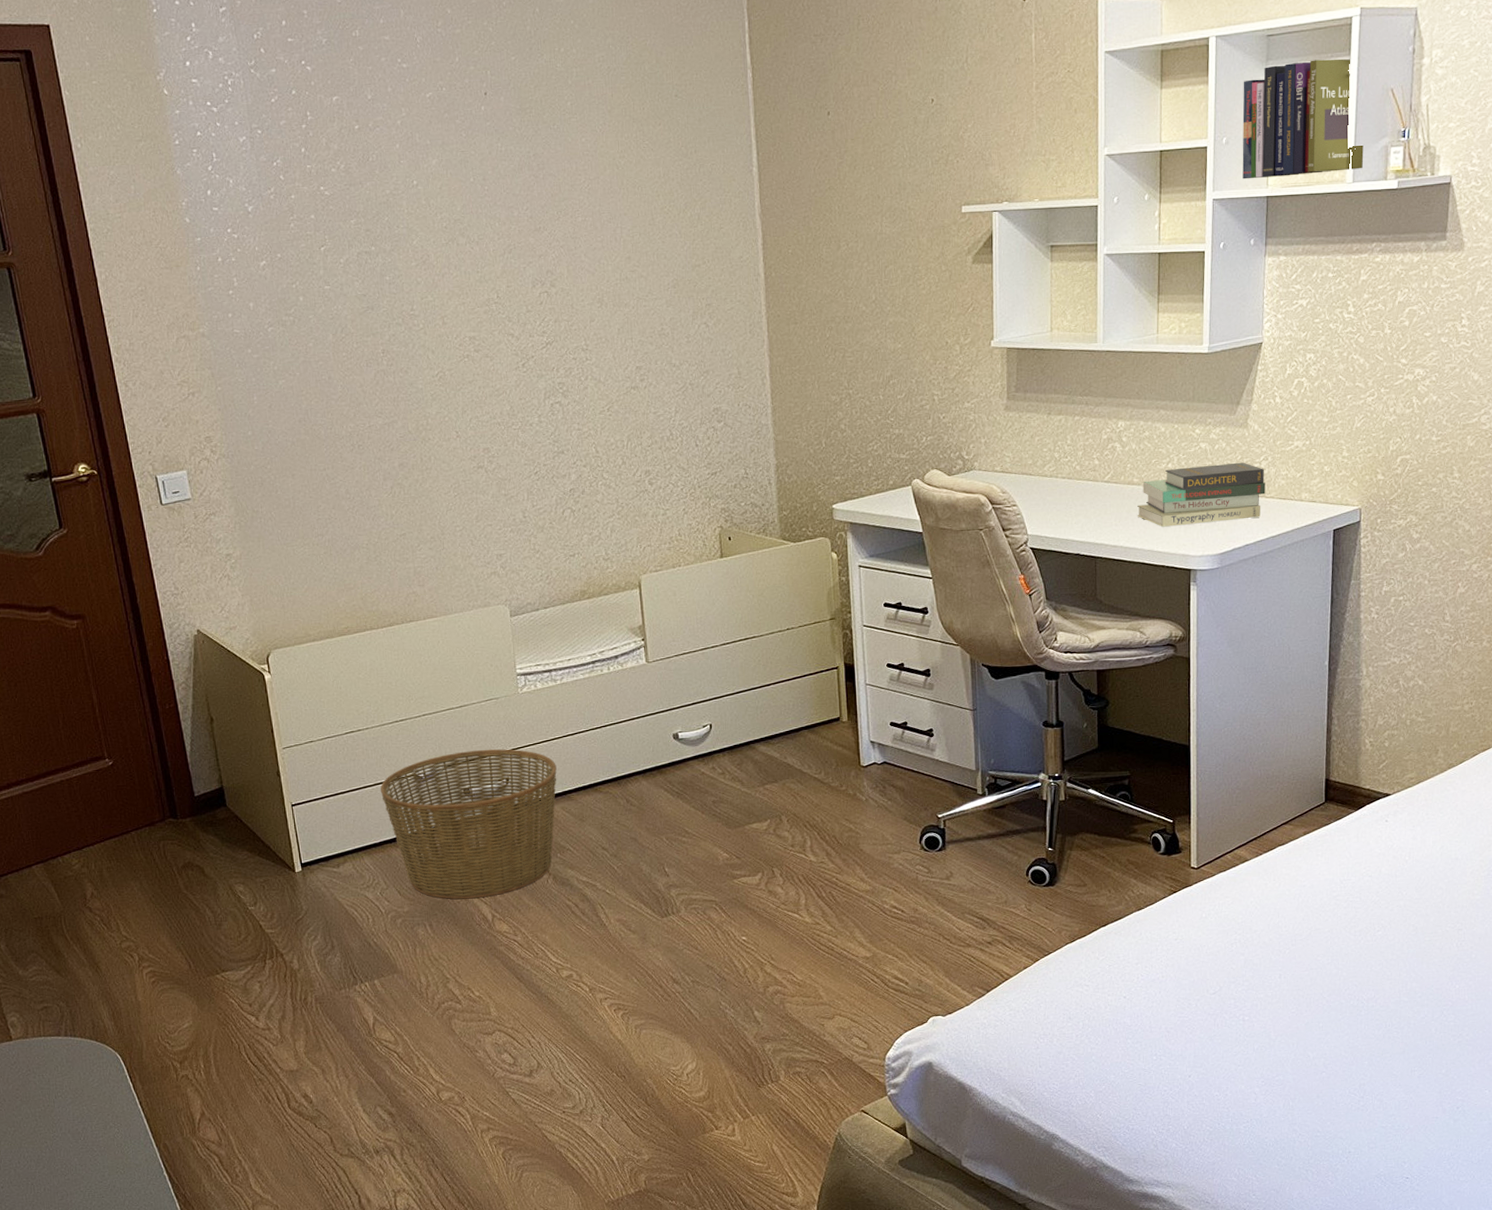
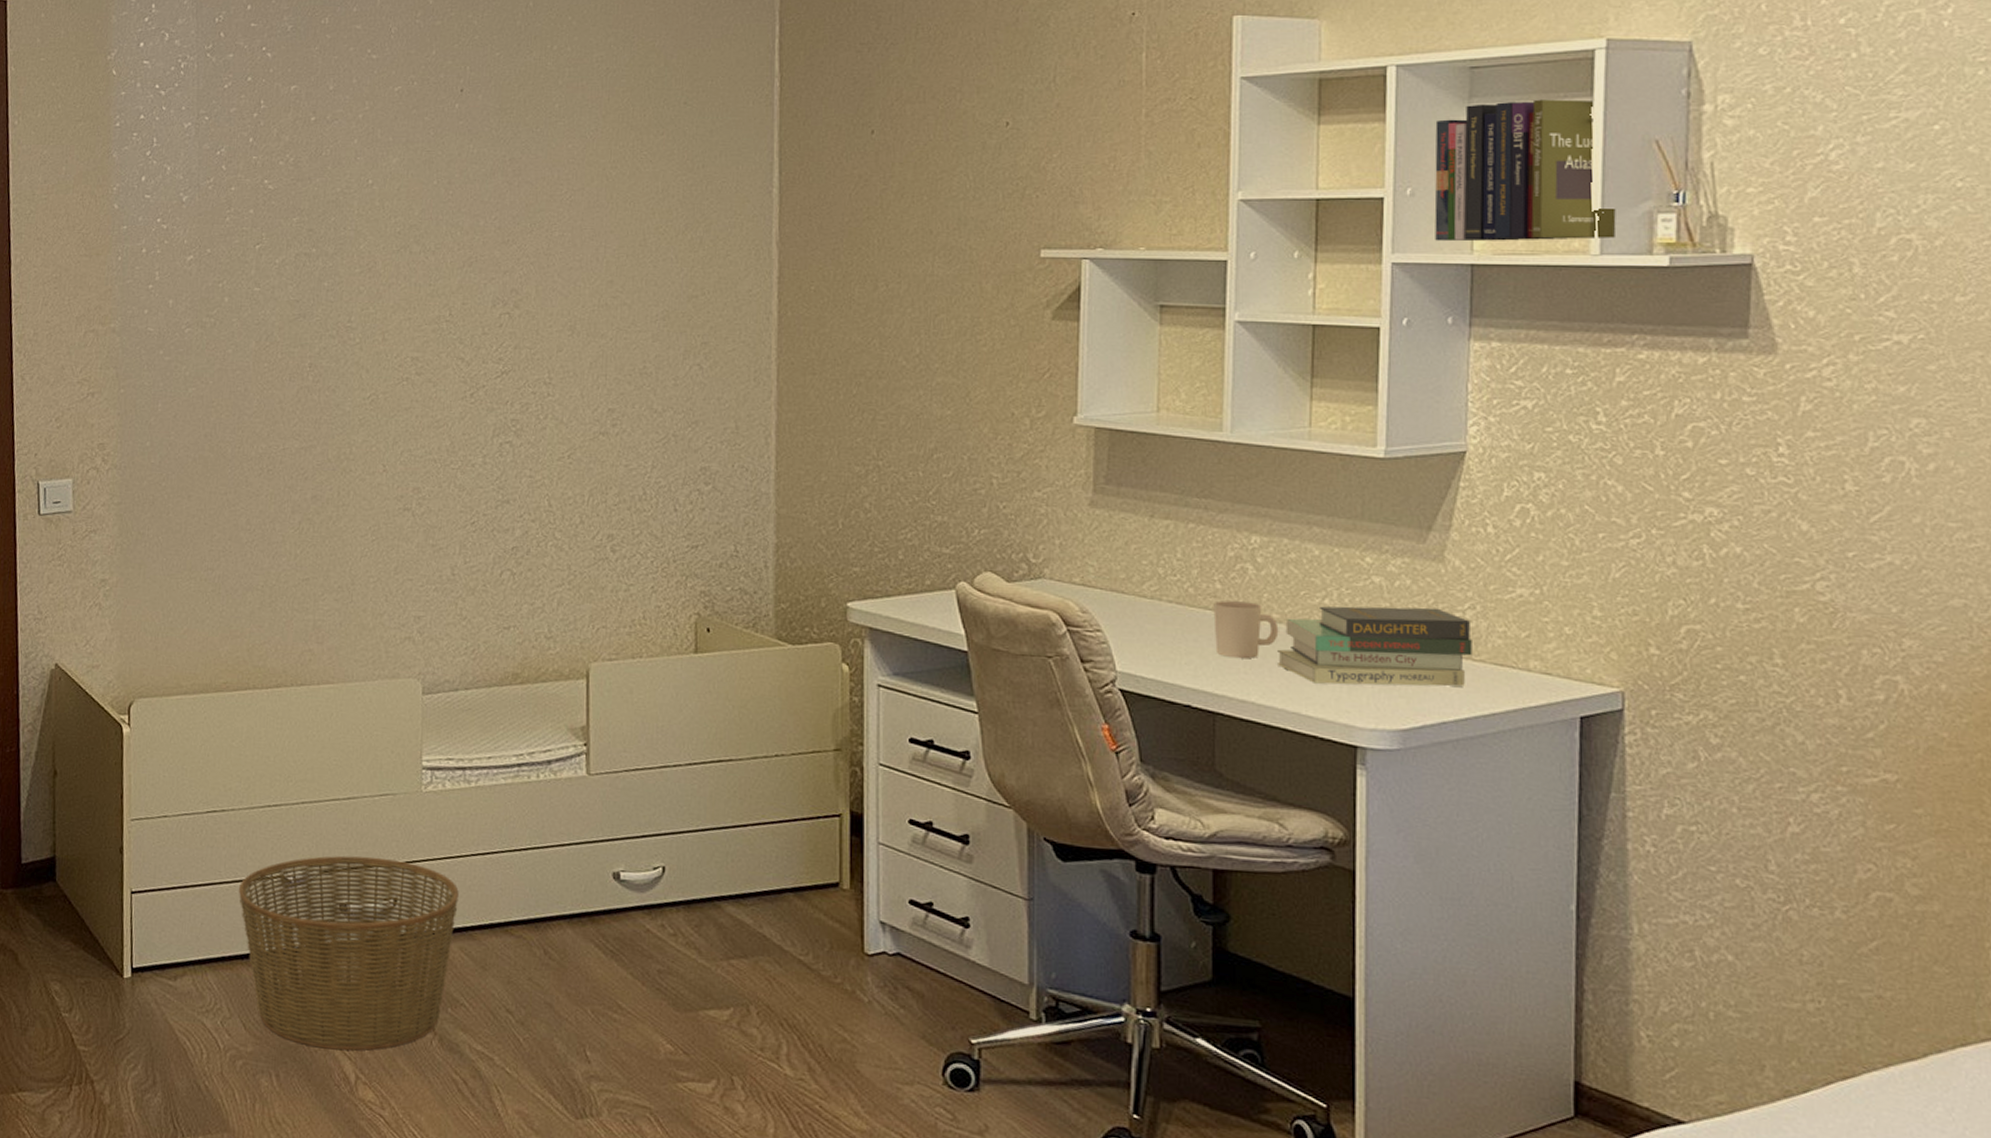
mug: none [1093,472,1138,516] -> present [1213,600,1279,659]

